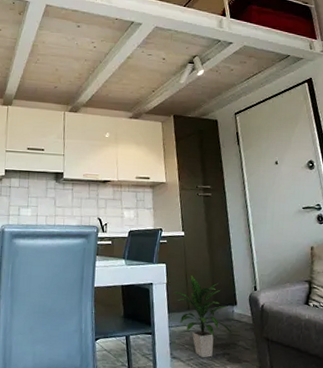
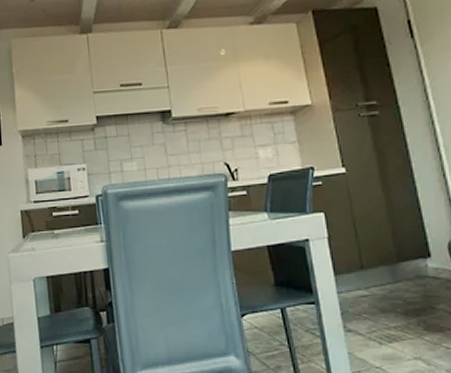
indoor plant: present [173,274,232,358] -> none [339,223,428,329]

